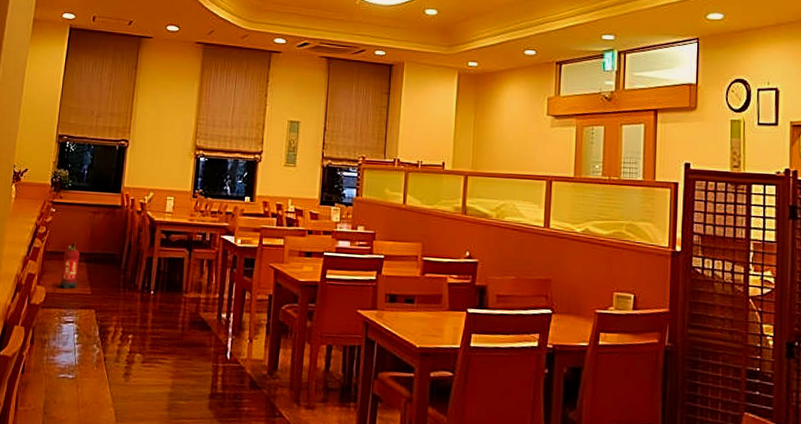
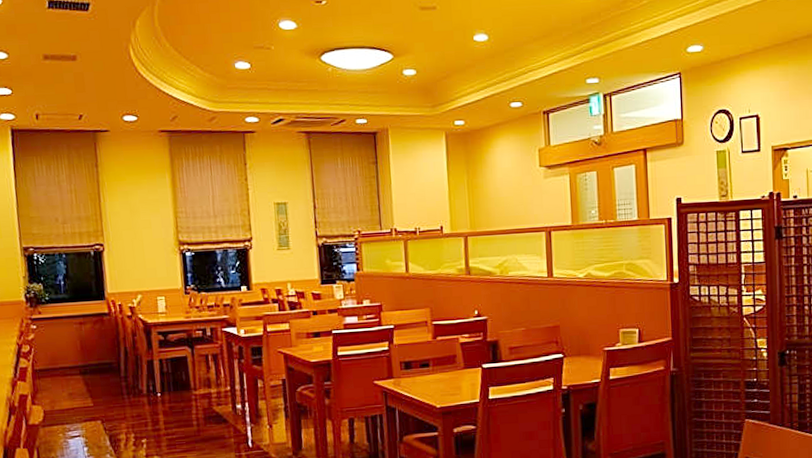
fire extinguisher: present [60,241,80,289] -> none [55,356,77,405]

